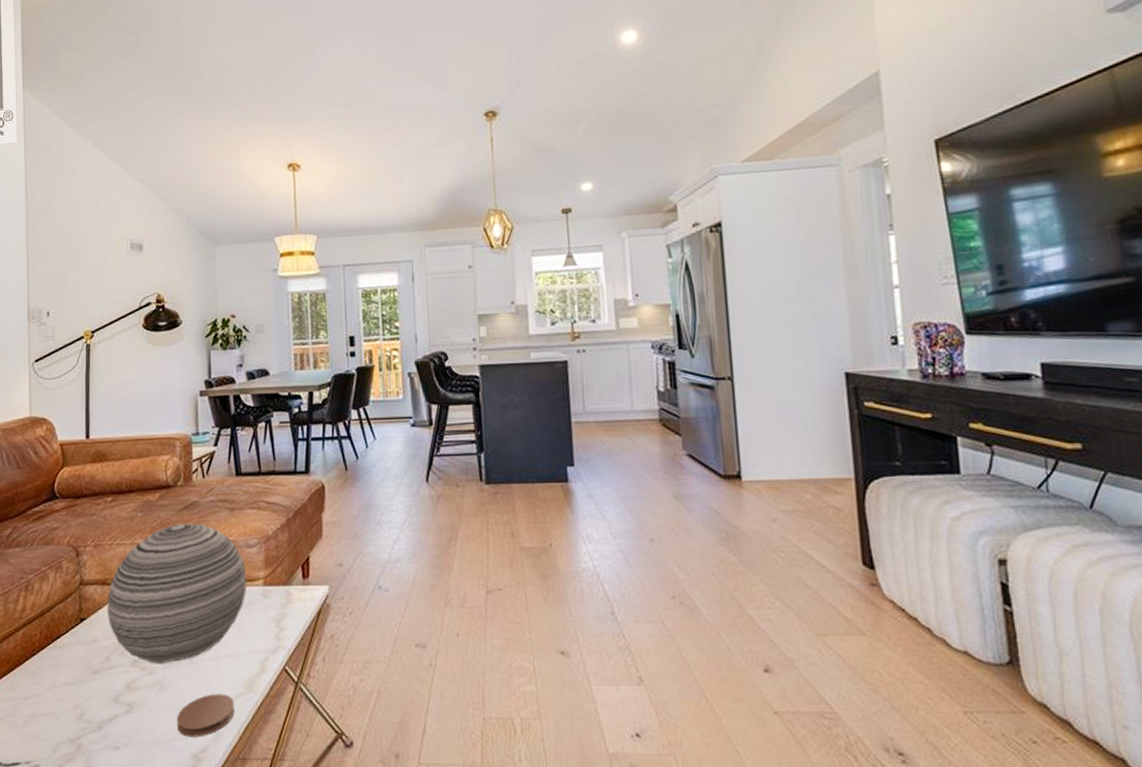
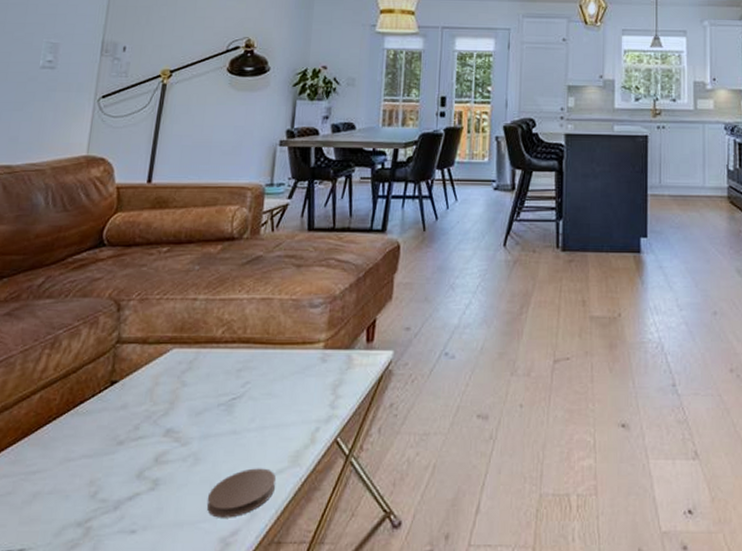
decorative orb: present [106,523,247,664] -> none [143,279,307,434]

